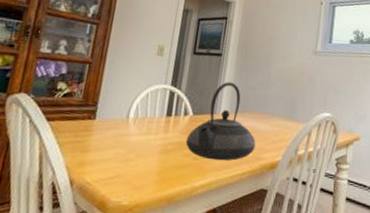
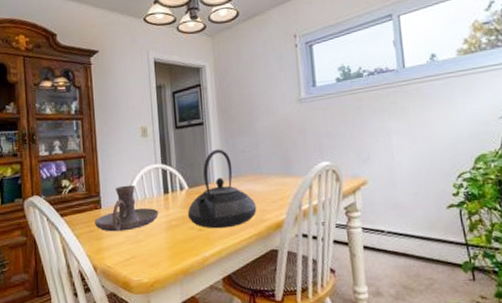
candle holder: none [83,100,156,148] -> present [95,184,159,232]

